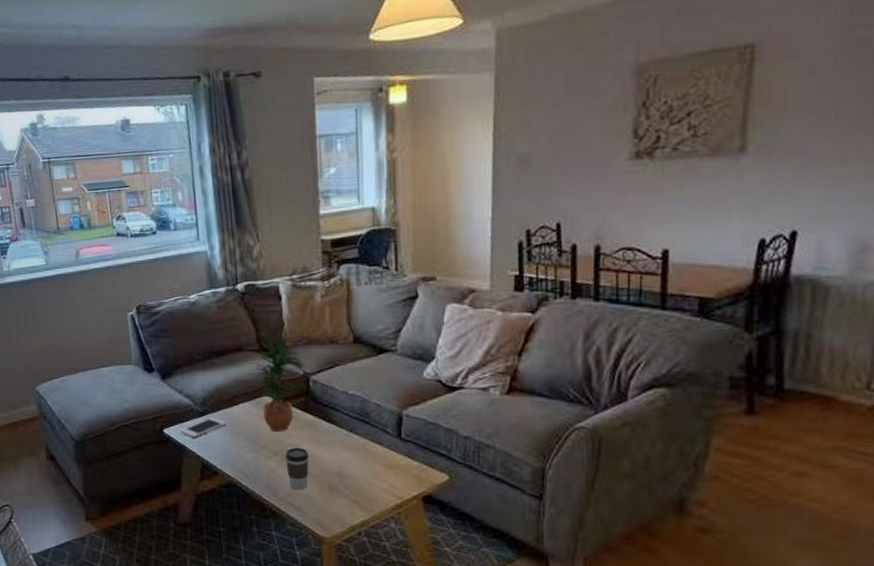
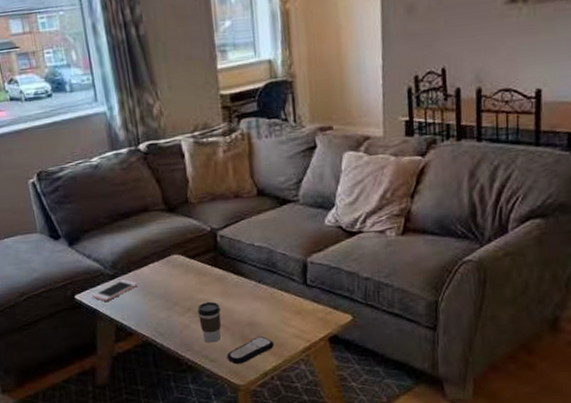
potted plant: present [256,331,304,433] -> none [162,189,211,289]
remote control: none [312,488,363,516] -> present [226,336,274,365]

